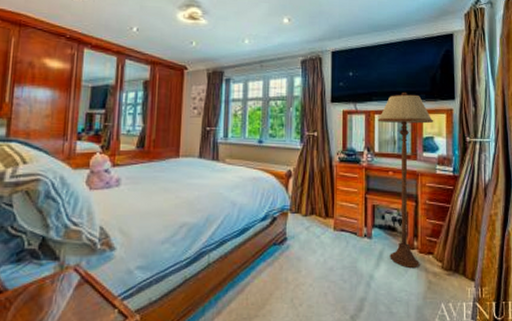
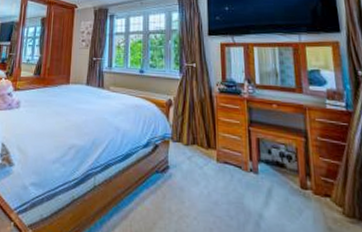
floor lamp: present [377,91,434,267] -> none [256,24,319,210]

